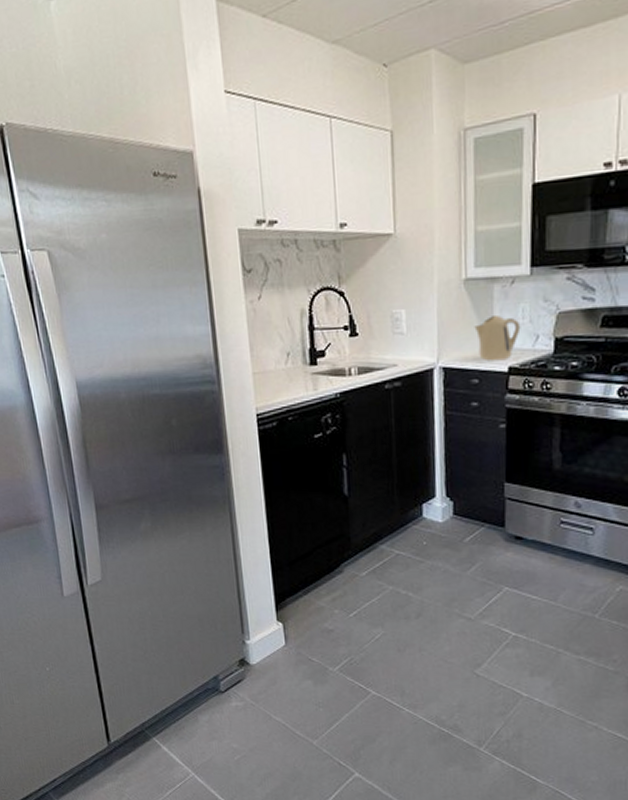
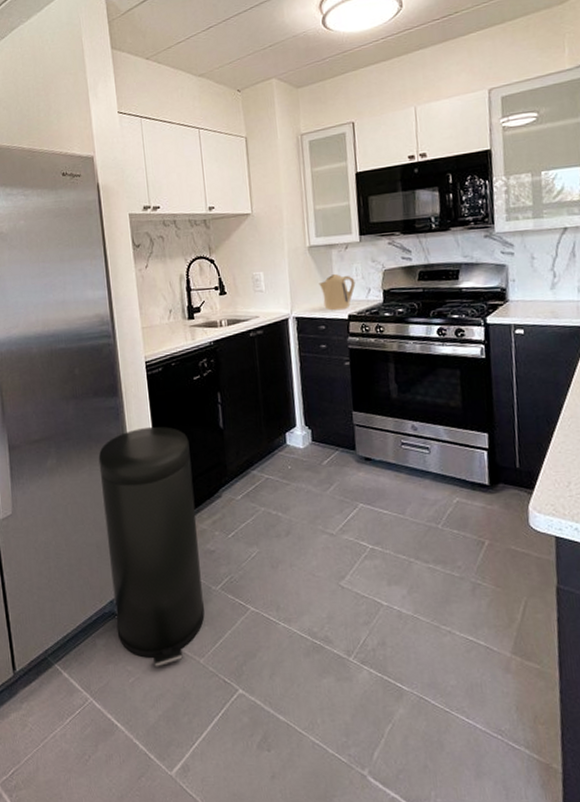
pedal bin: none [200,490,320,746] -> present [98,426,205,667]

